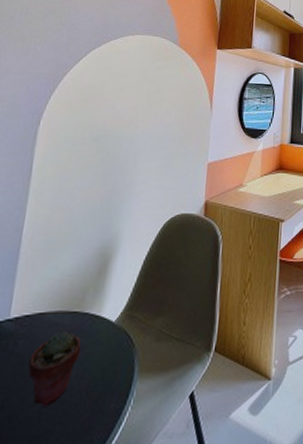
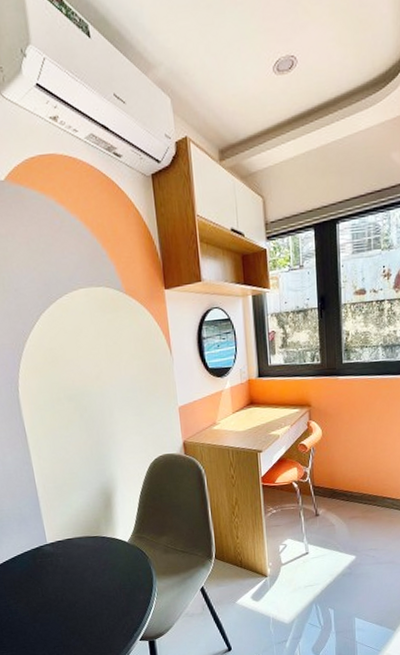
potted succulent: present [28,330,82,408] -> none [70,549,108,600]

